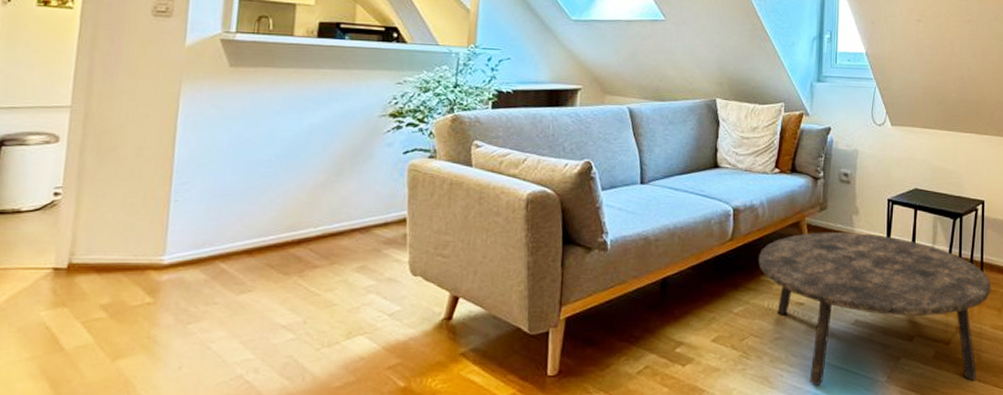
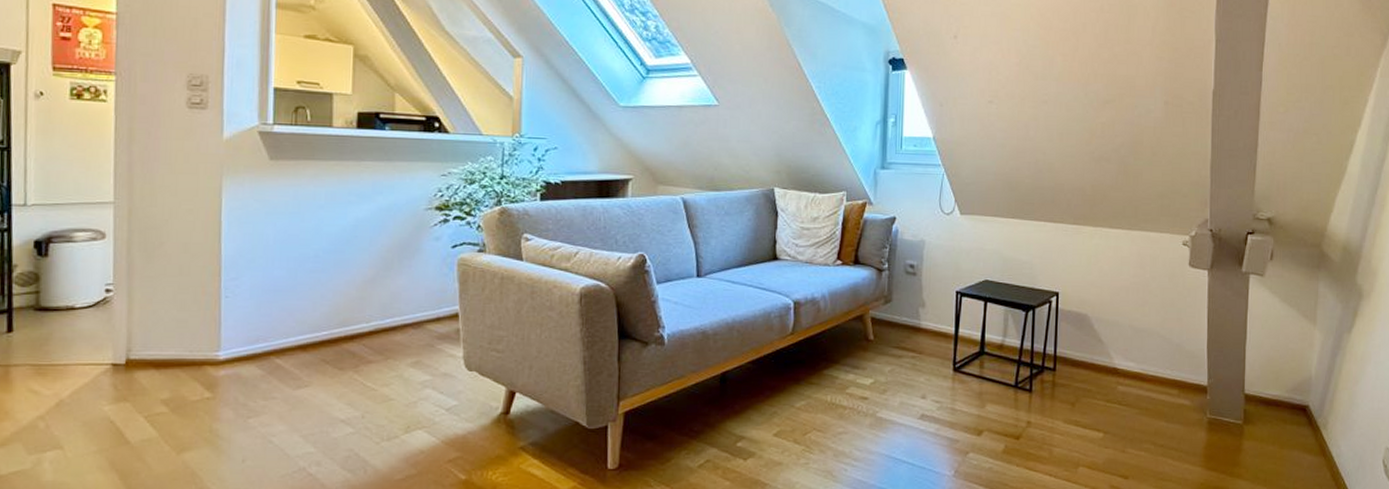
coffee table: present [758,232,991,385] -> none [820,325,1065,479]

